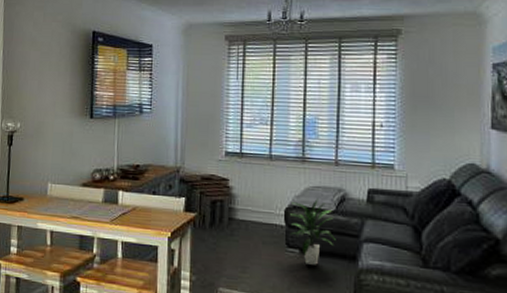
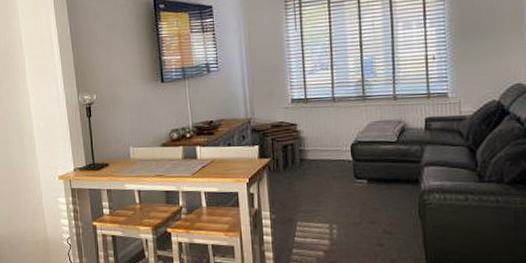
indoor plant: present [290,198,336,265] -> none [356,132,399,192]

